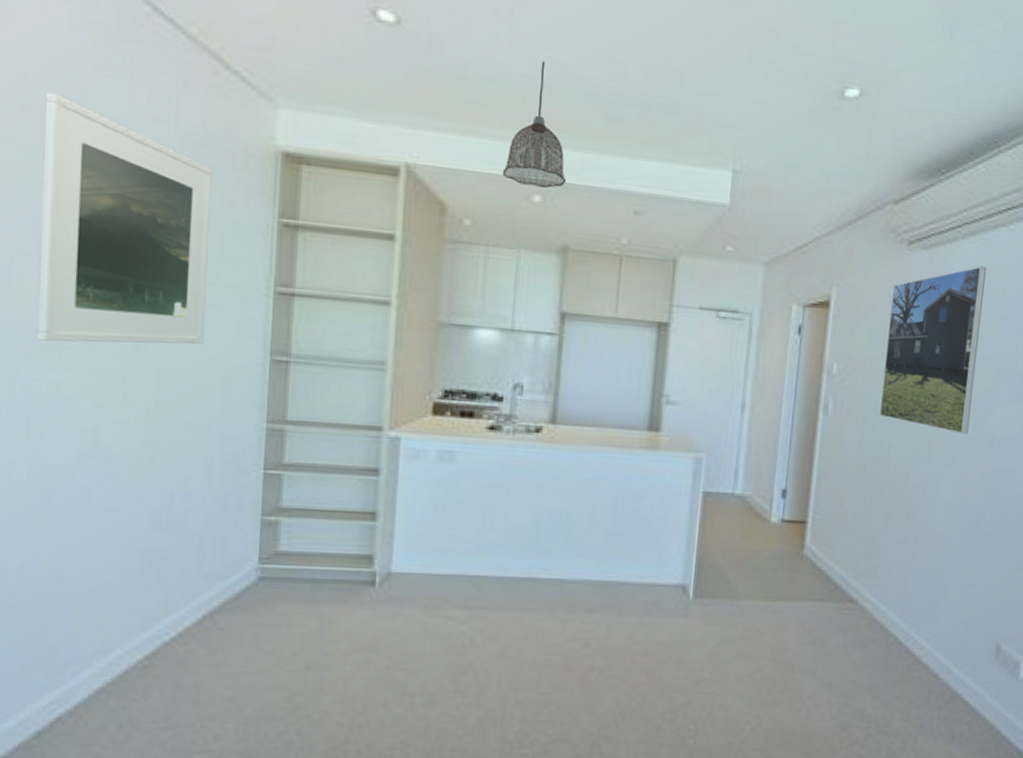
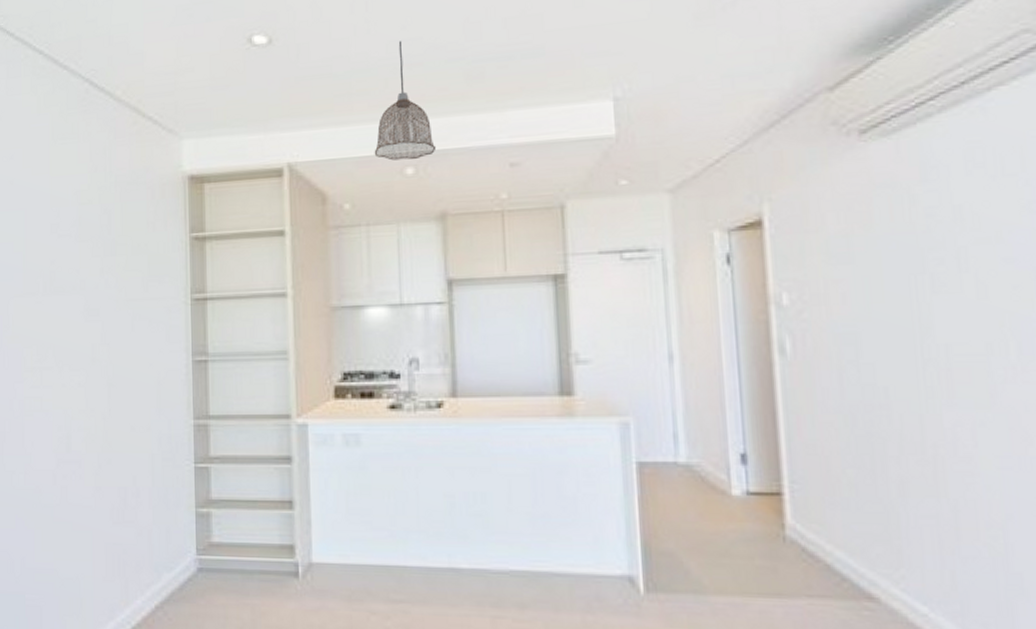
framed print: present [36,92,212,344] -> none [24,166,141,364]
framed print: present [880,266,986,435] -> none [847,141,1009,363]

